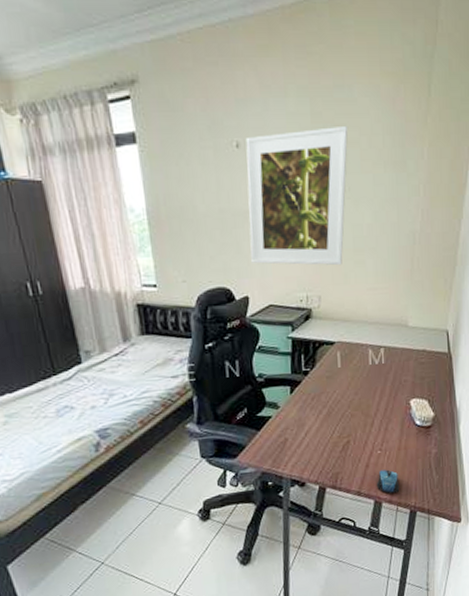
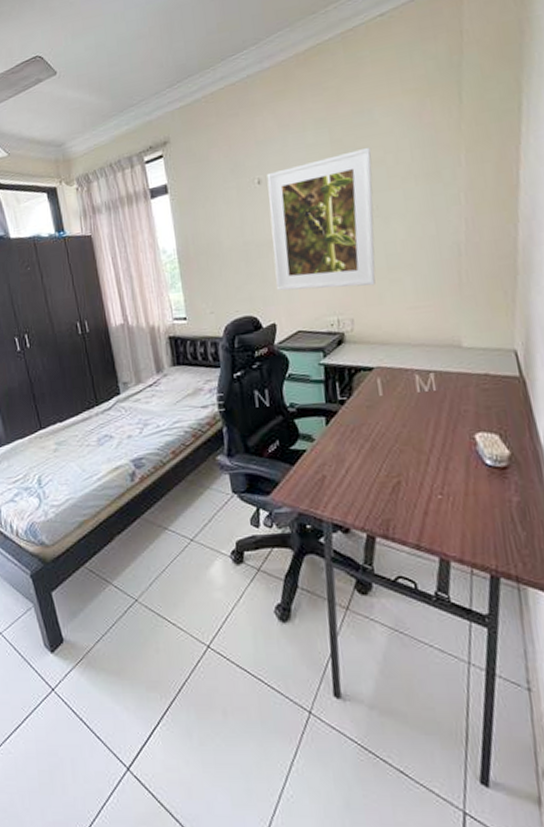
computer mouse: present [377,469,400,494] -> none [441,519,473,552]

